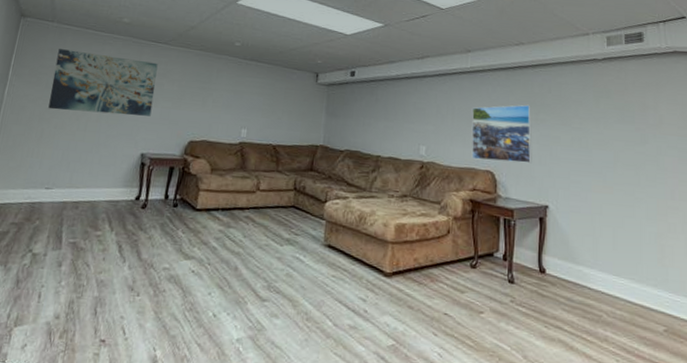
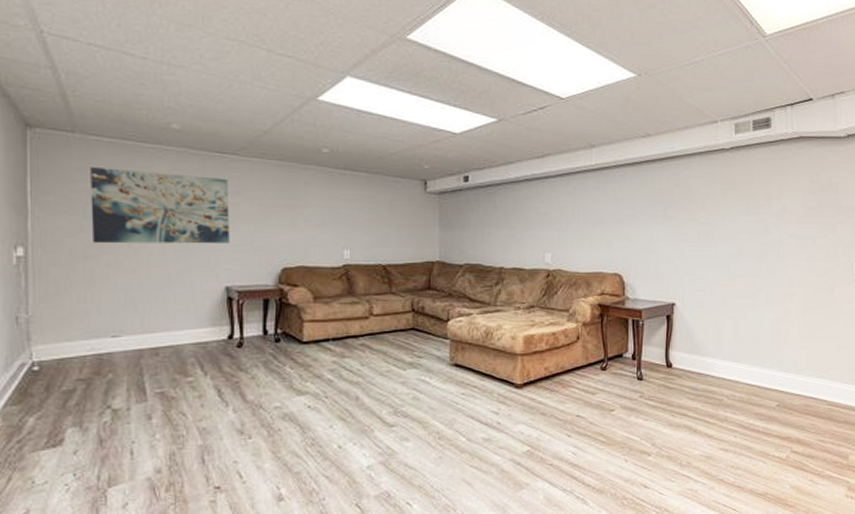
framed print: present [471,104,532,164] -> none [598,201,660,263]

